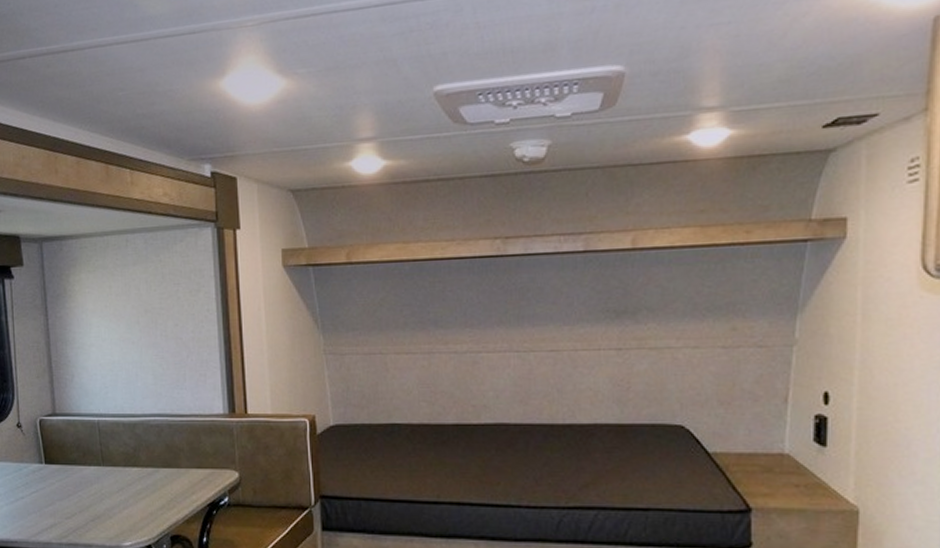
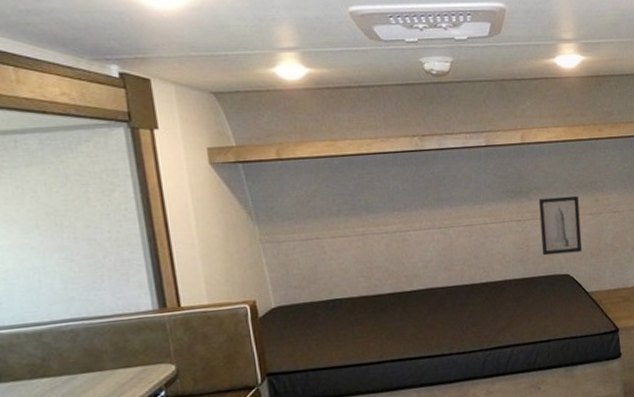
wall art: none [647,320,708,398] -> present [538,195,582,256]

